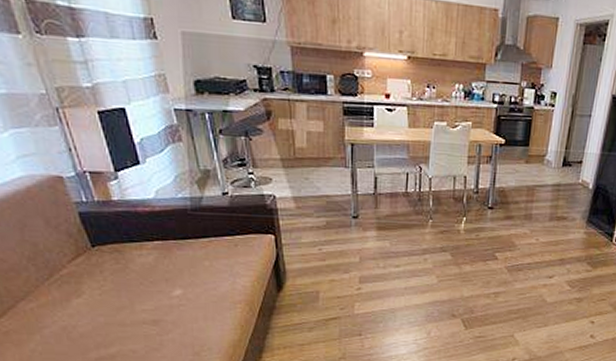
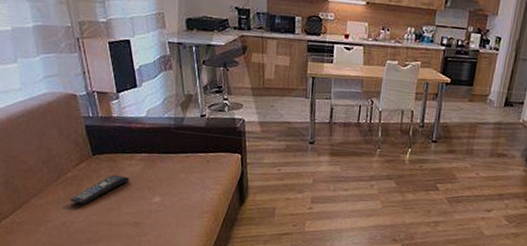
remote control: none [67,268,142,304] -> present [69,175,130,204]

